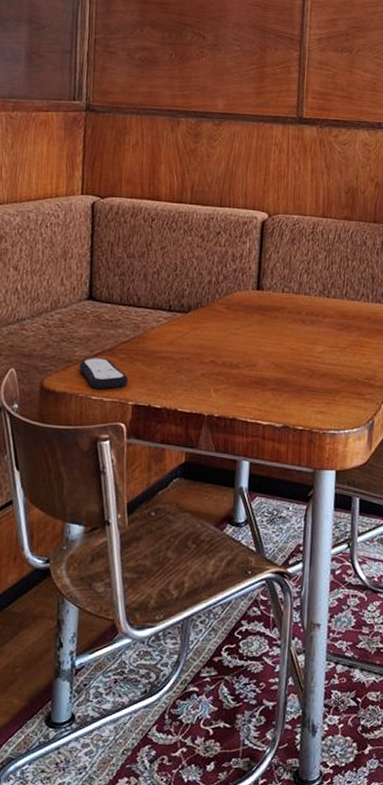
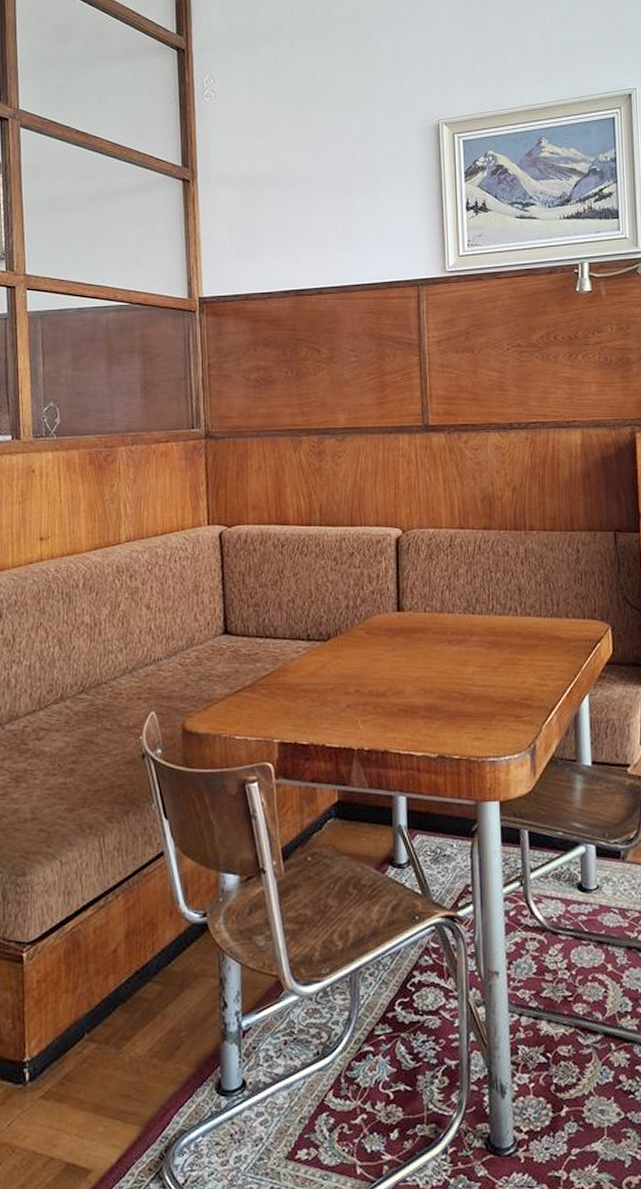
remote control: present [79,358,129,390] -> none [220,695,272,729]

